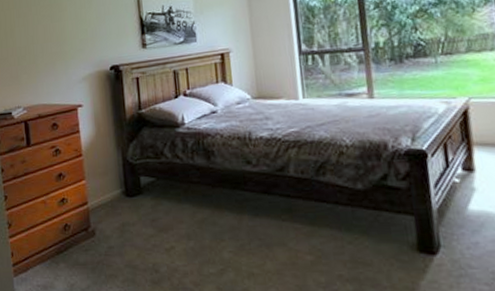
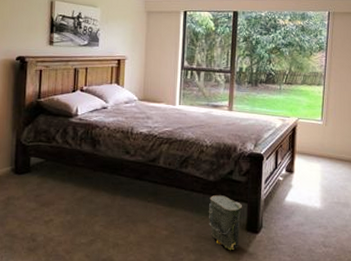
bag: none [361,206,412,279] -> present [208,194,243,251]

